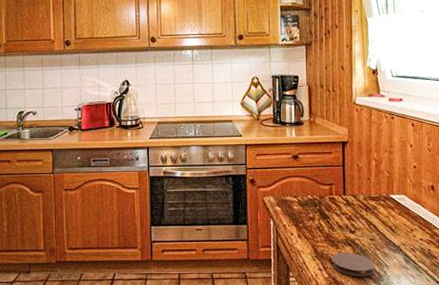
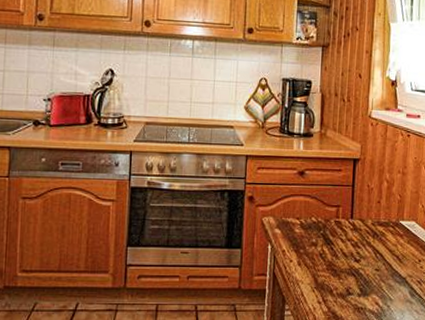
coaster: present [331,253,375,277] -> none [332,284,378,311]

